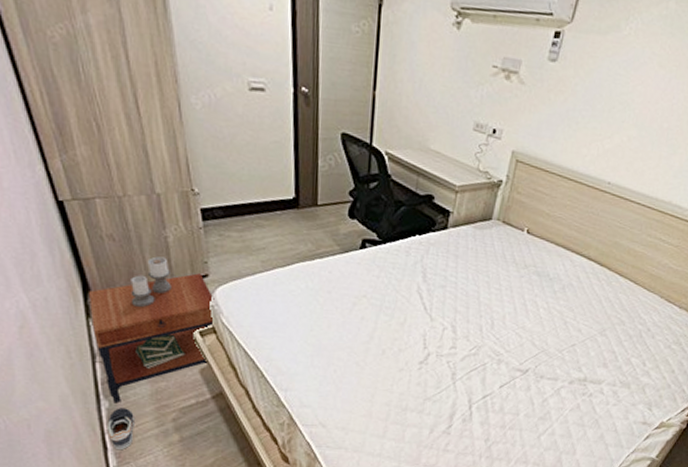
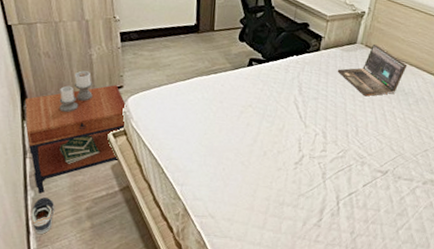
laptop: none [468,220,553,283] -> present [337,44,408,97]

